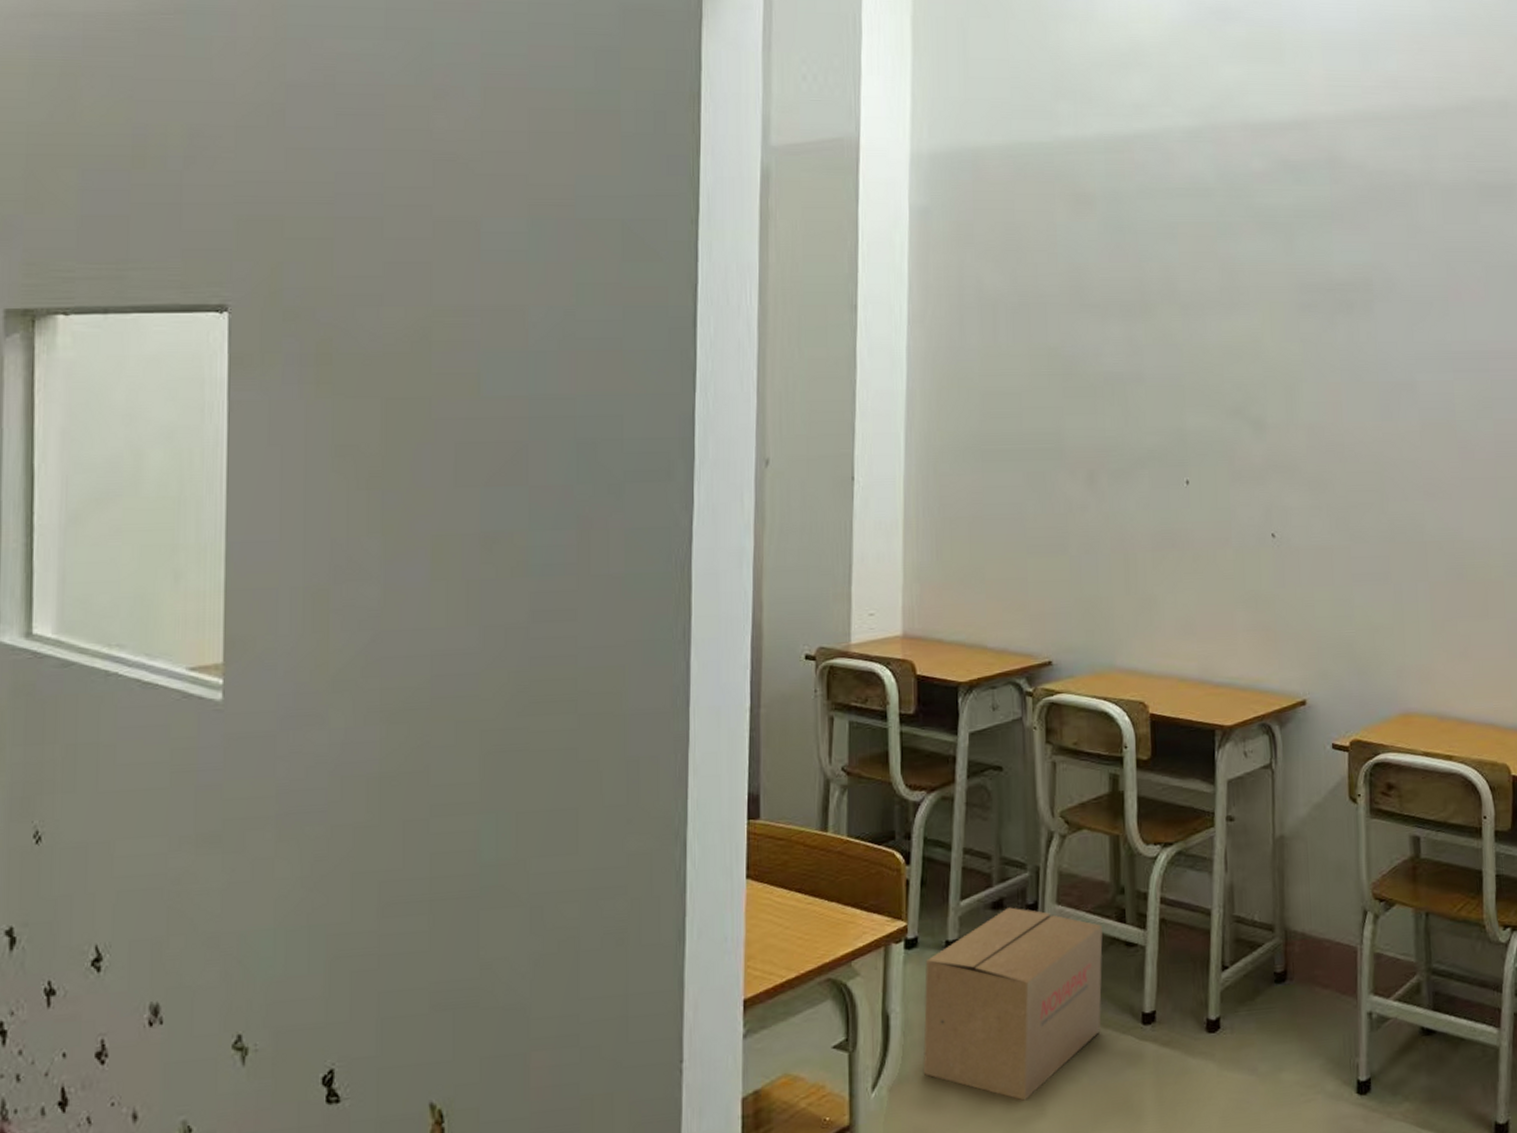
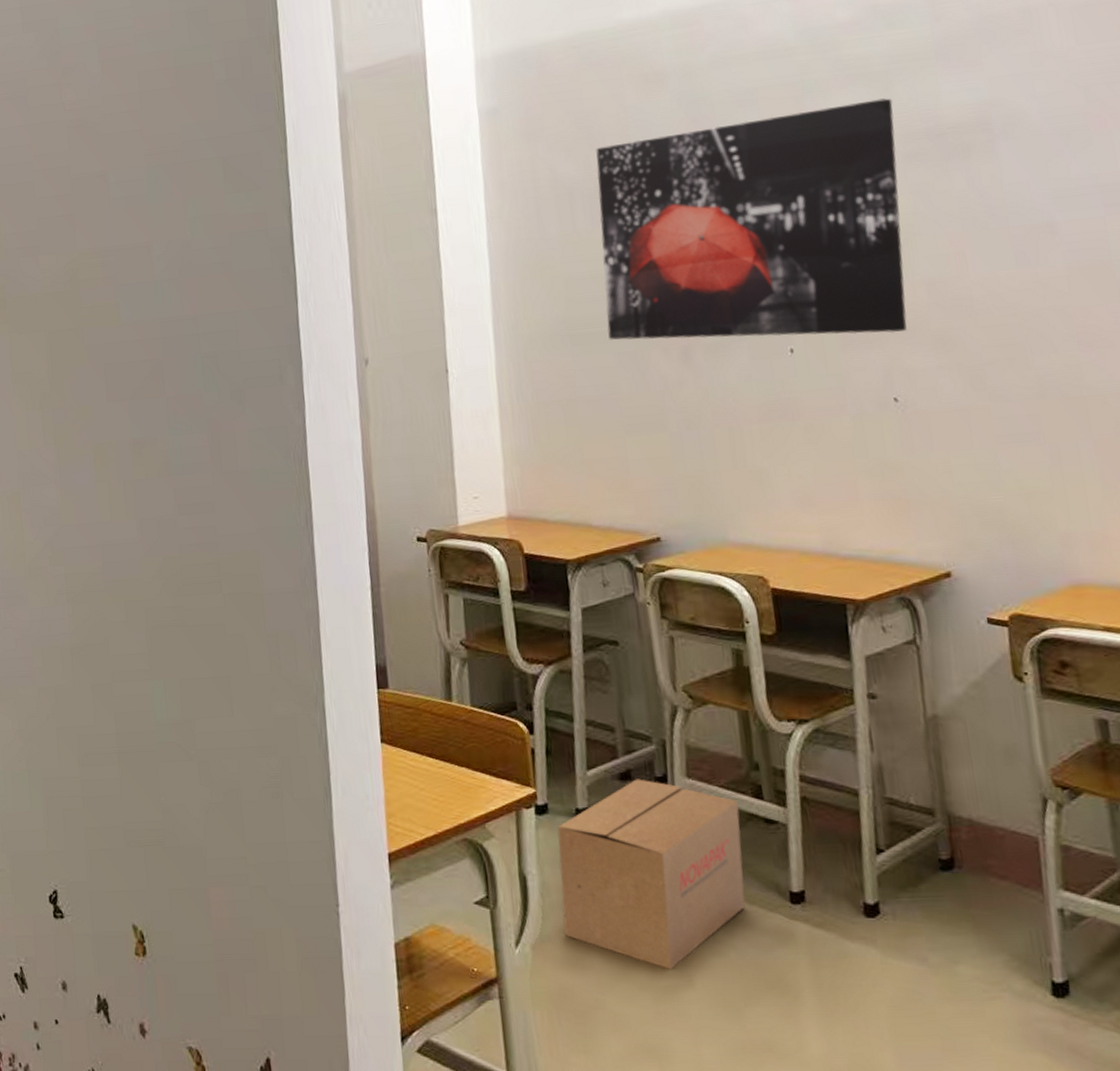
wall art: none [1019,249,1293,472] -> present [596,98,907,340]

